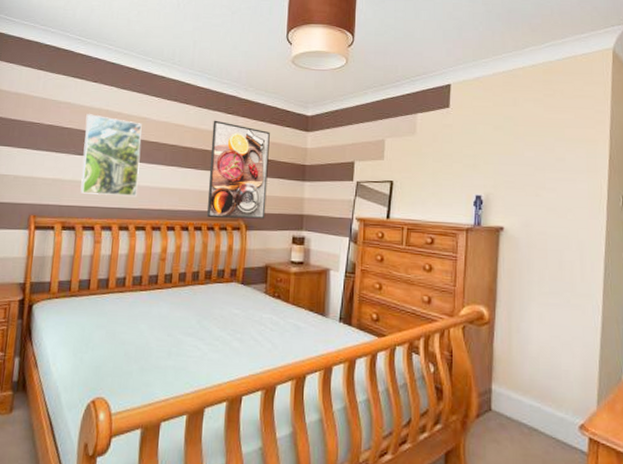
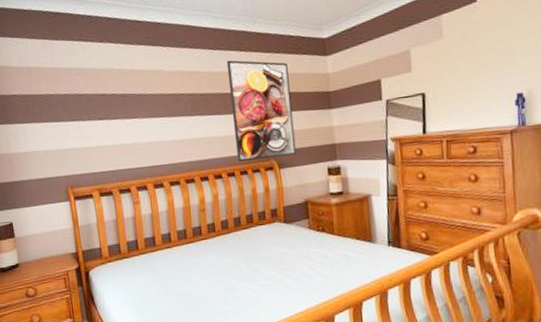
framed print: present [80,114,142,197] -> none [99,76,165,158]

